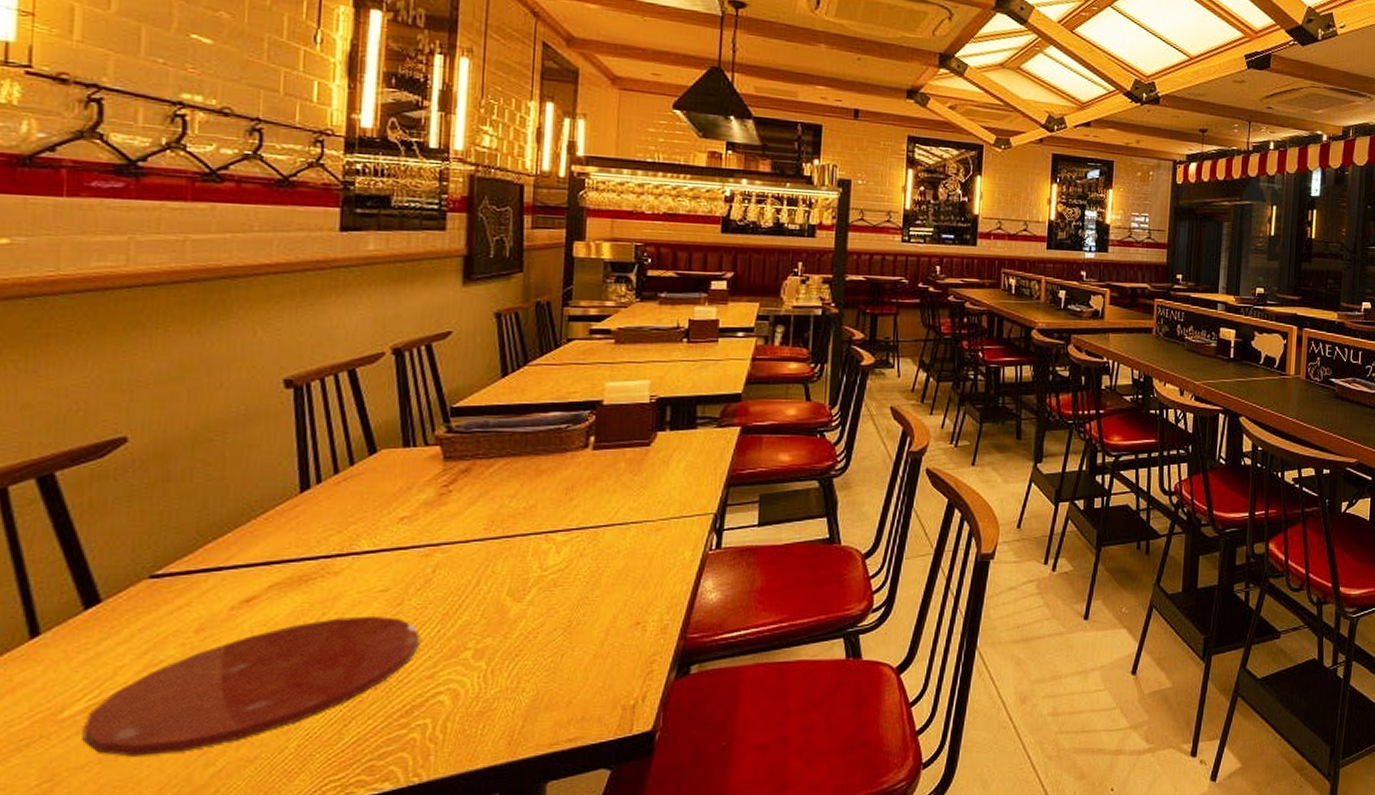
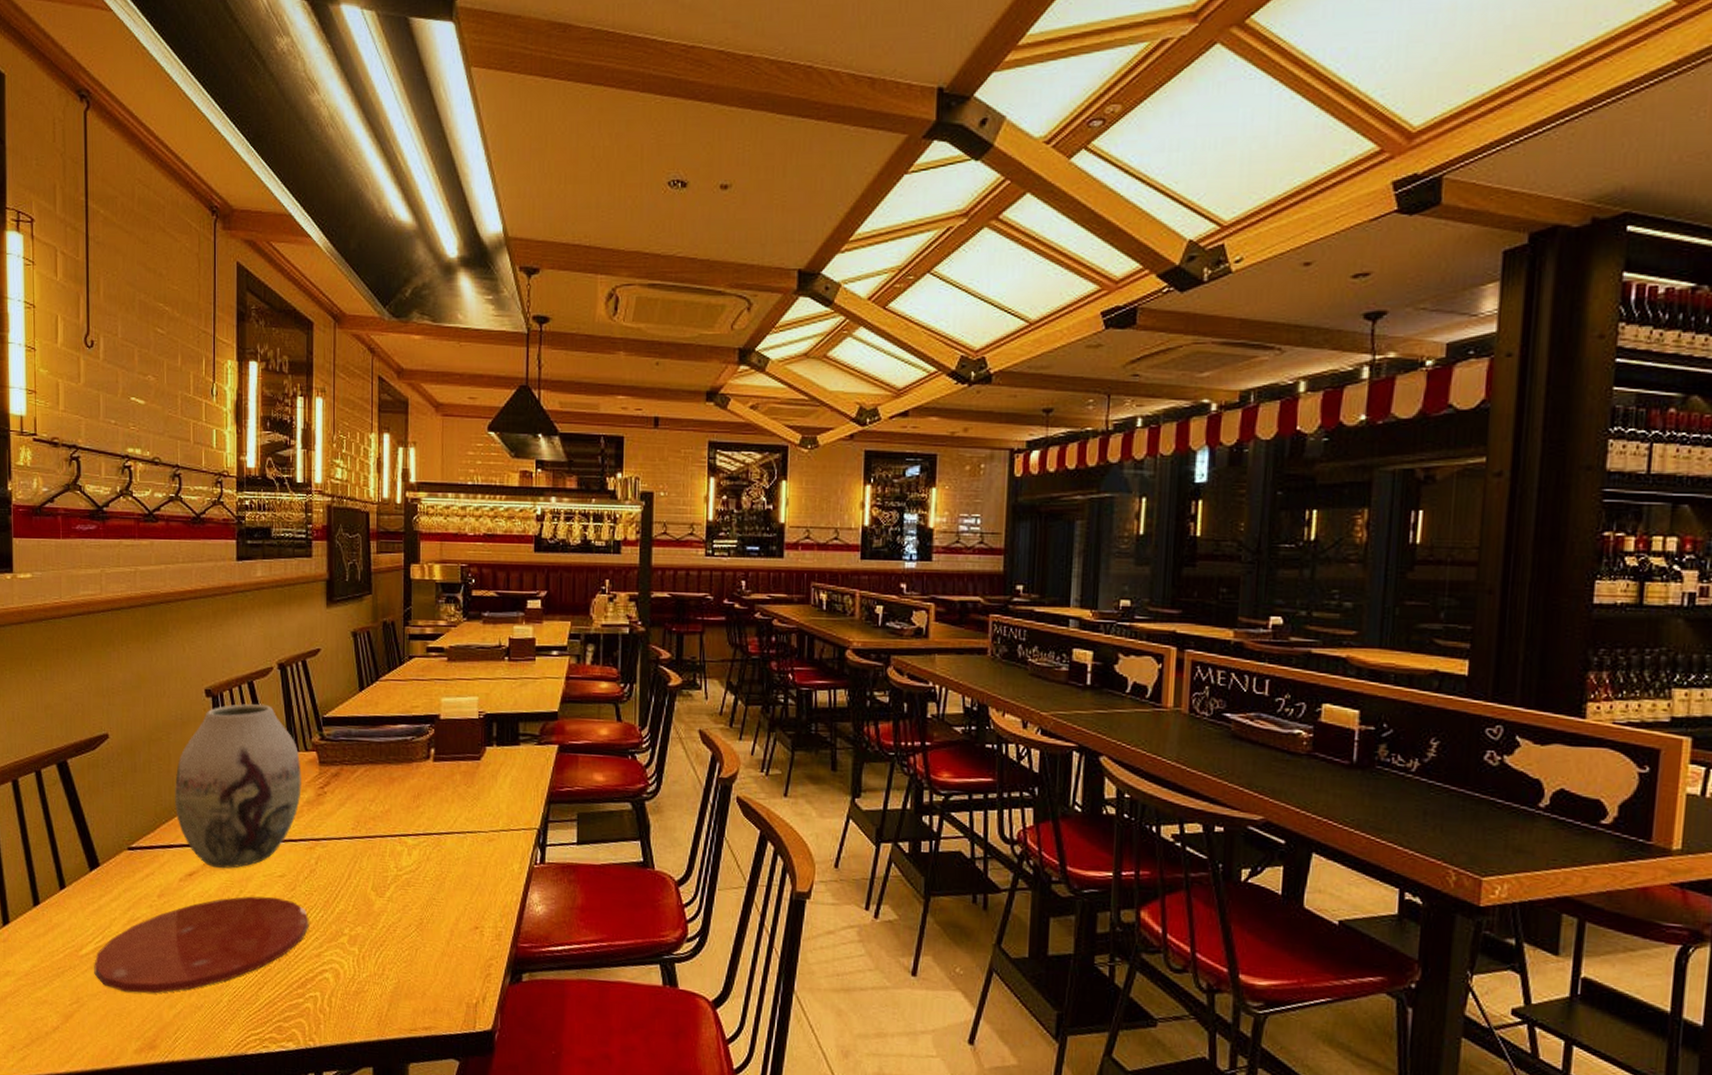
vase: none [229,394,419,588] -> present [175,703,301,868]

